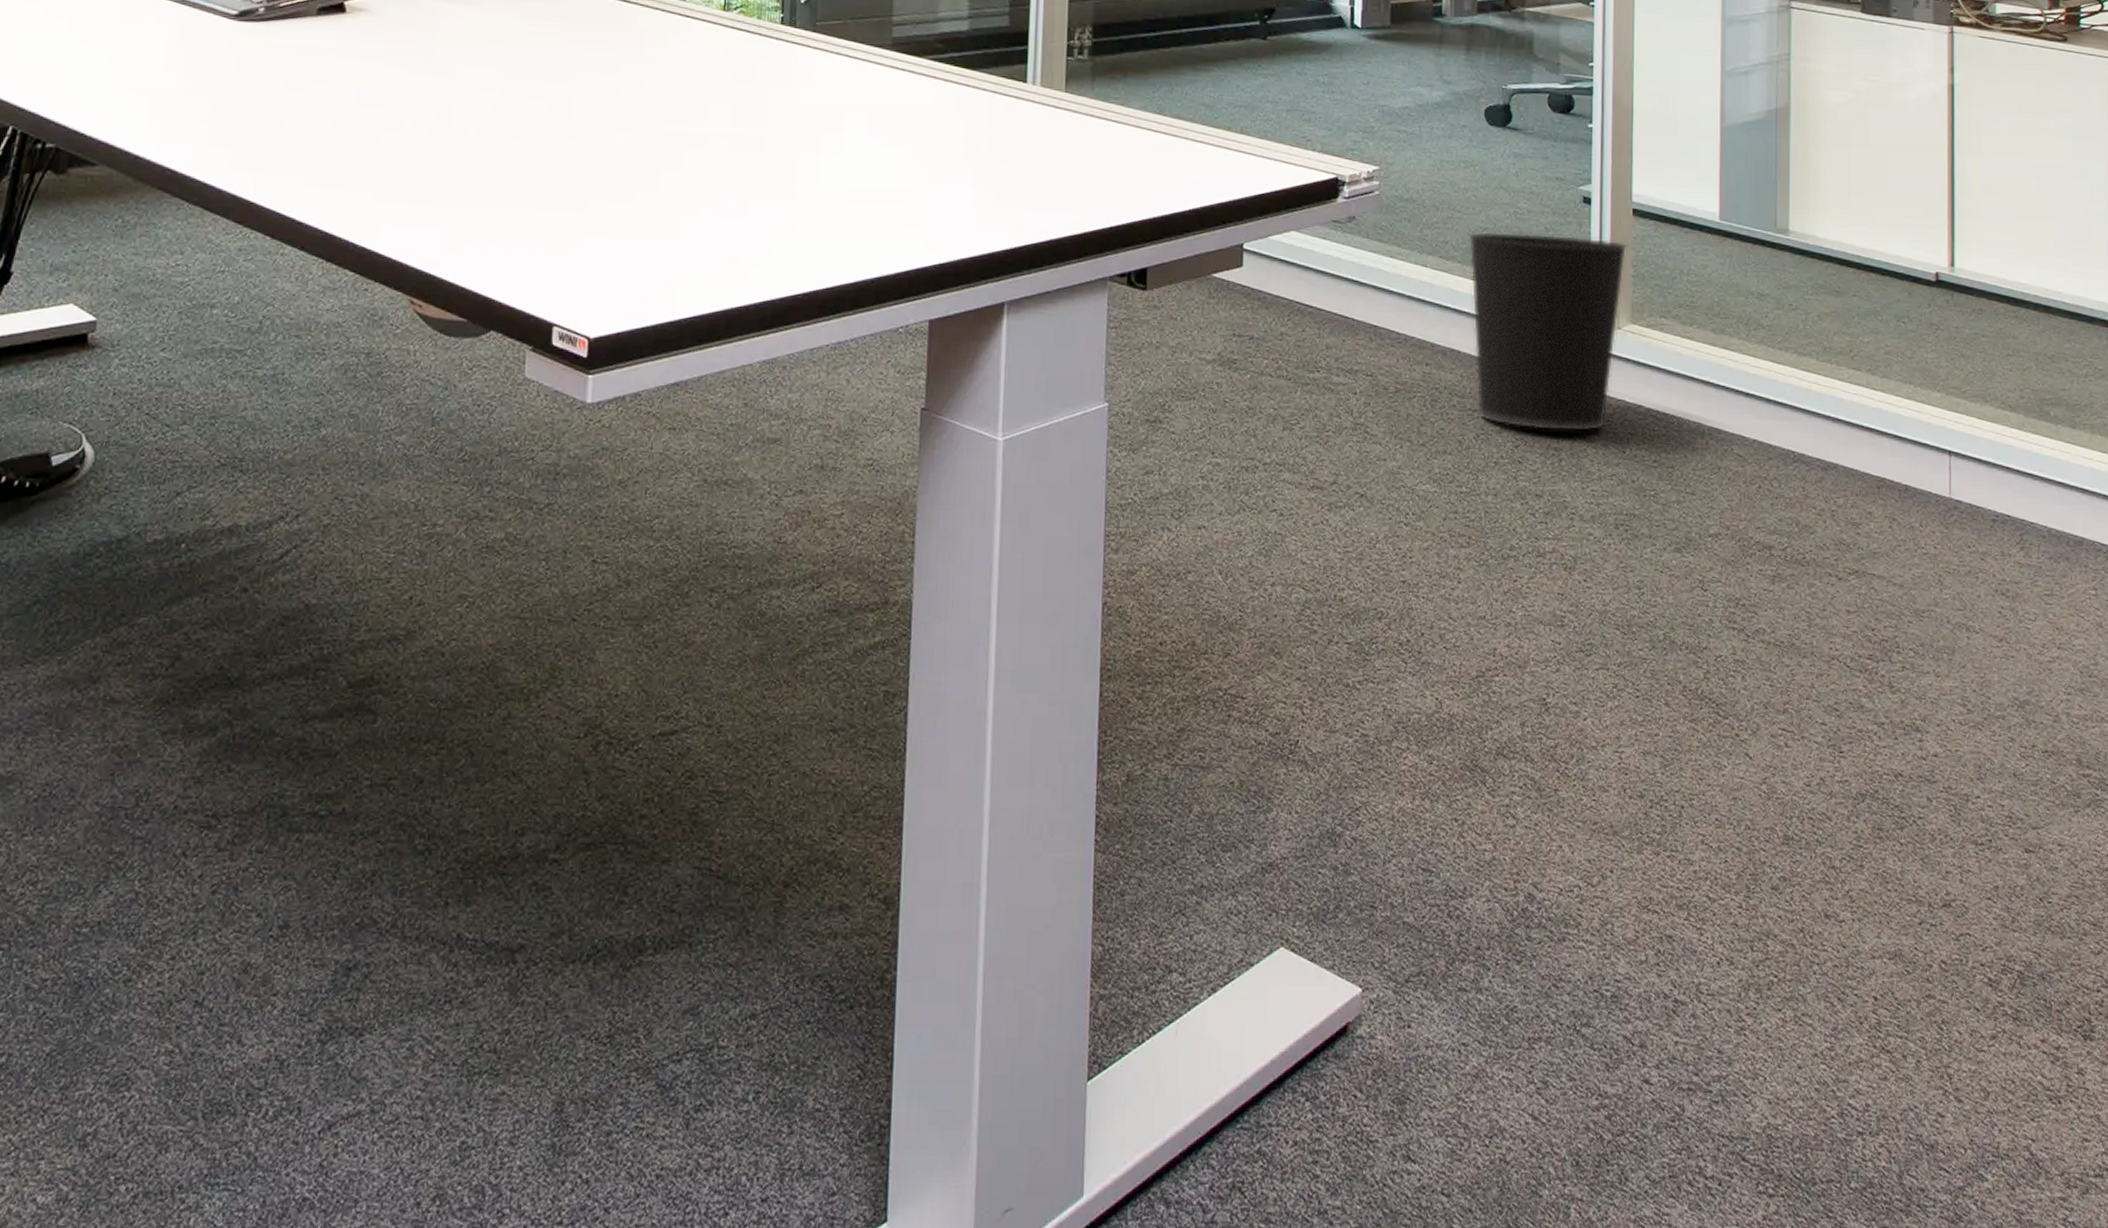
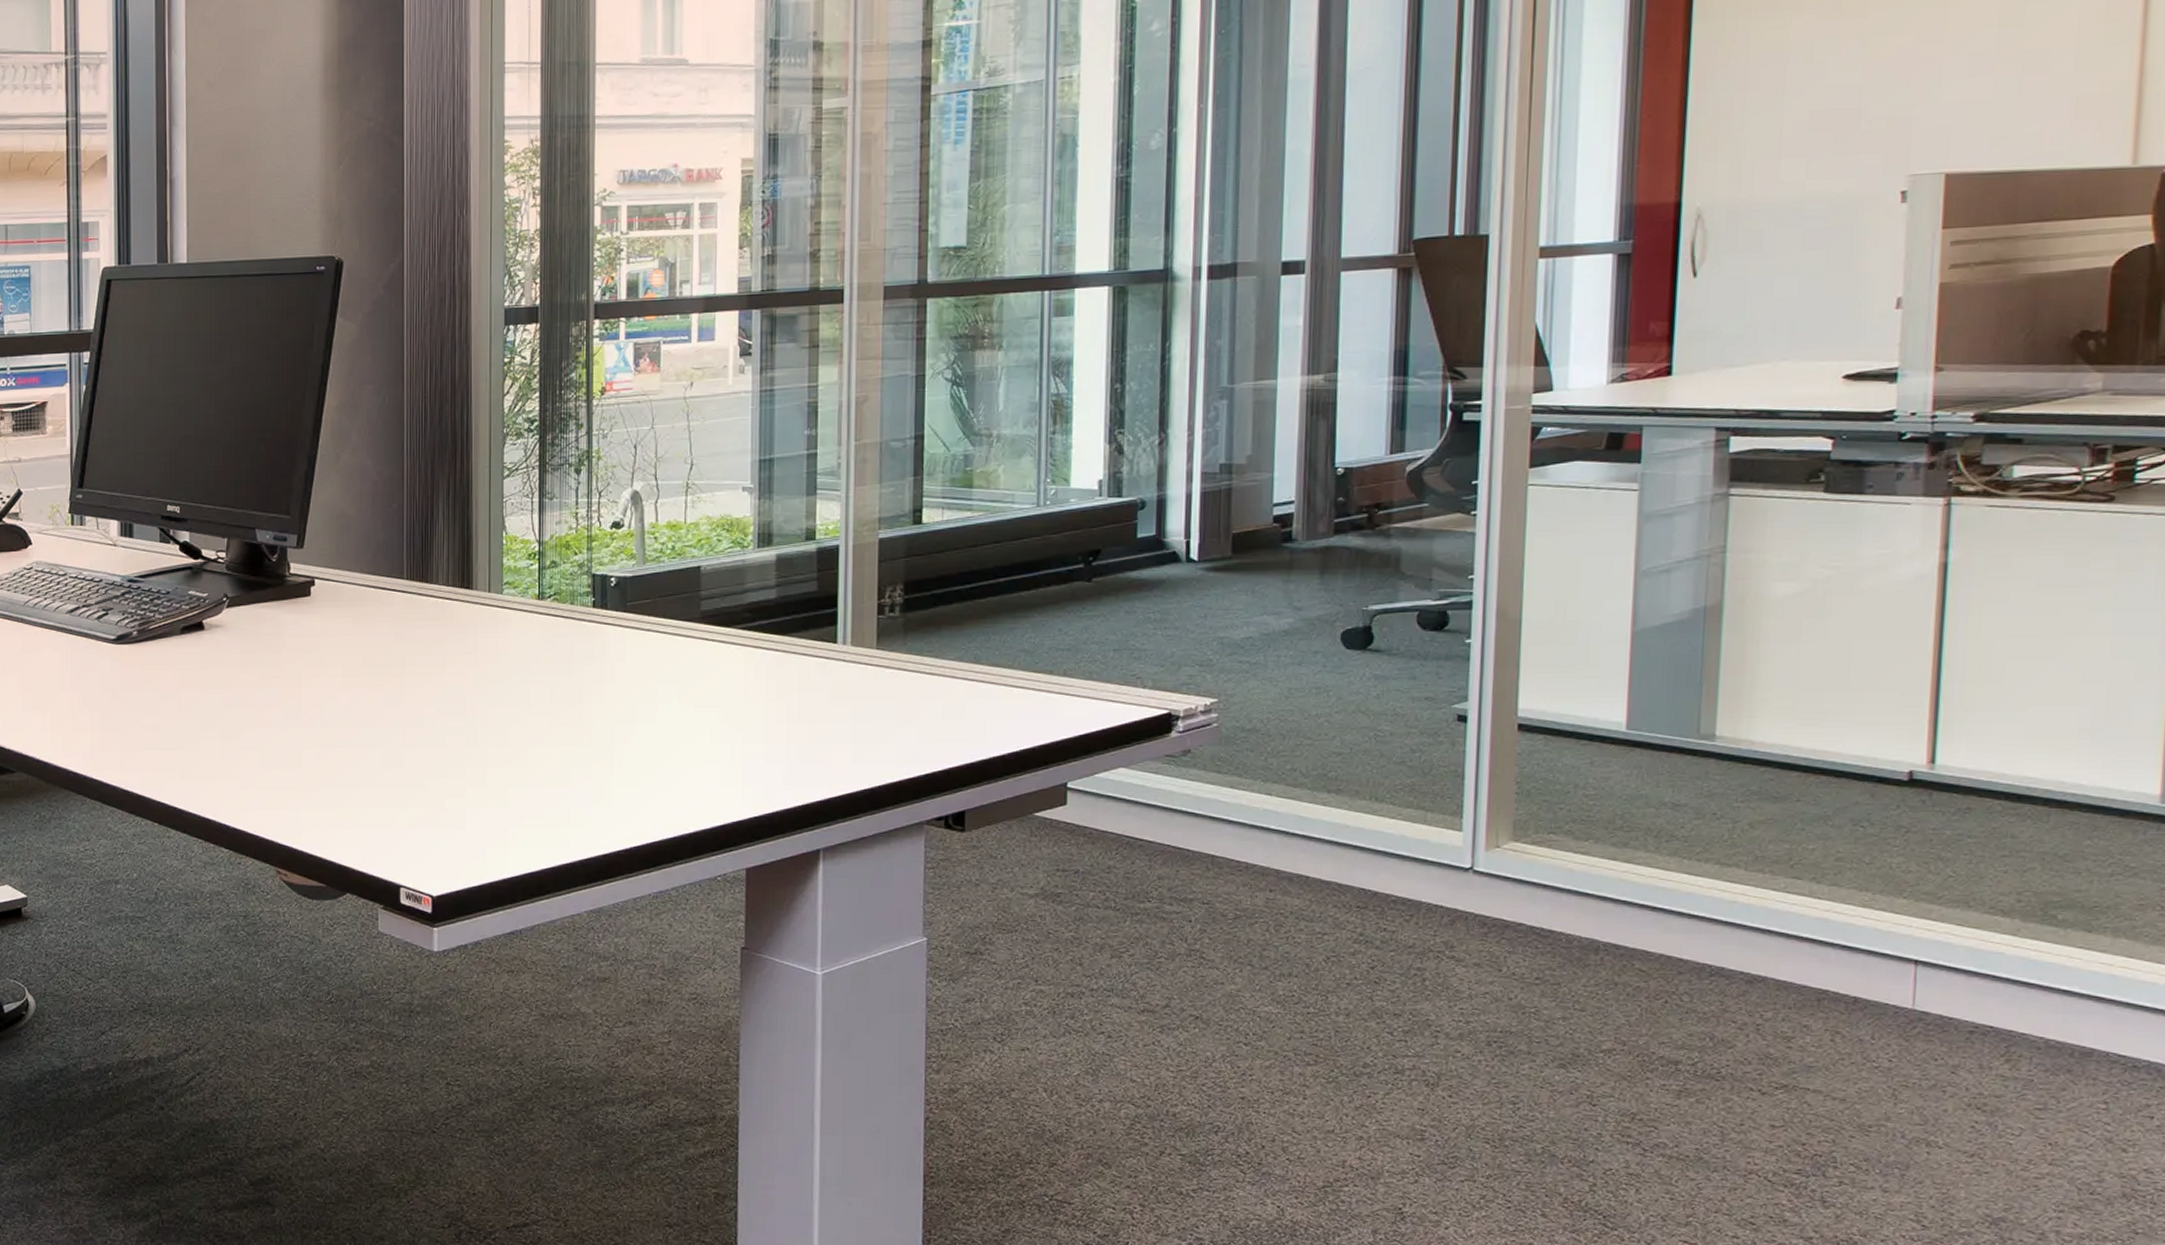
wastebasket: present [1467,231,1628,432] -> none [1319,755,1511,952]

